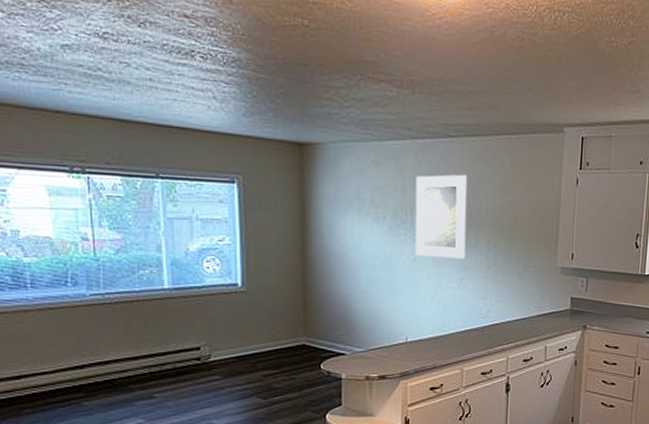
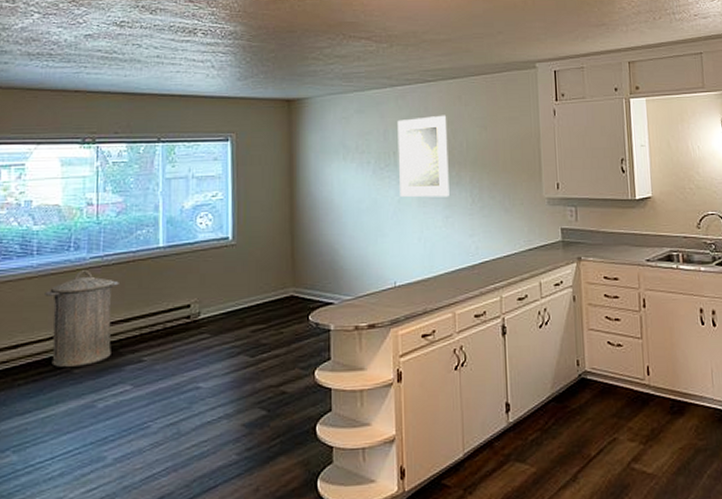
trash can: none [44,306,124,399] -> present [45,270,119,367]

